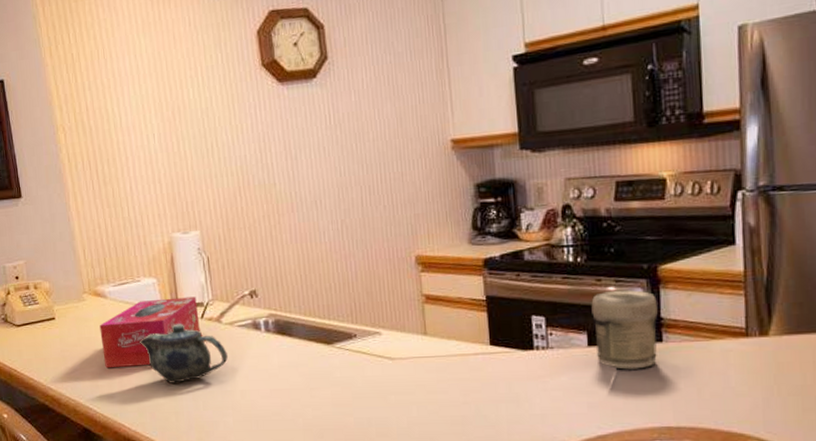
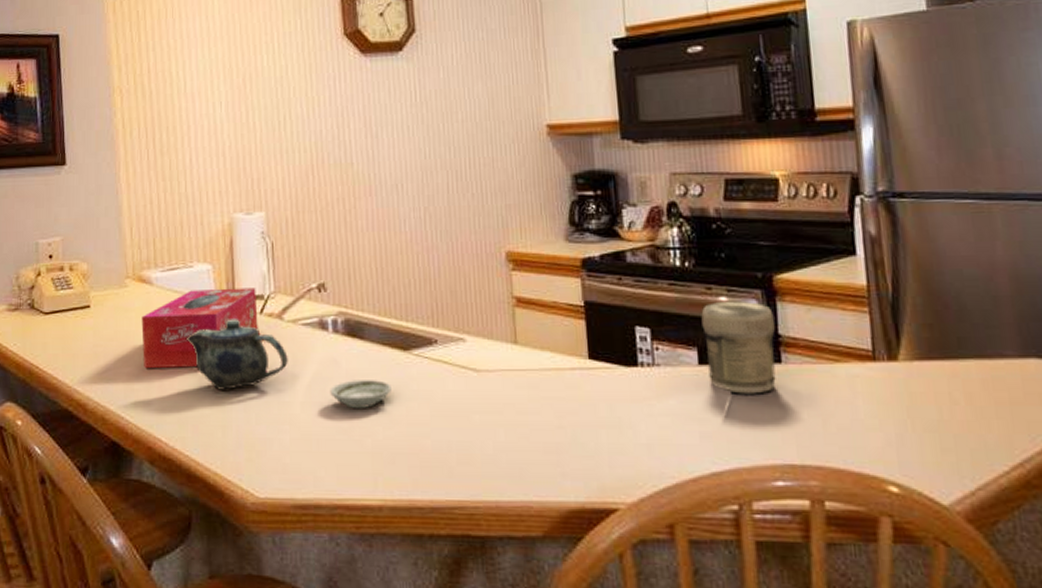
saucer: none [265,370,318,395] -> present [330,380,392,409]

